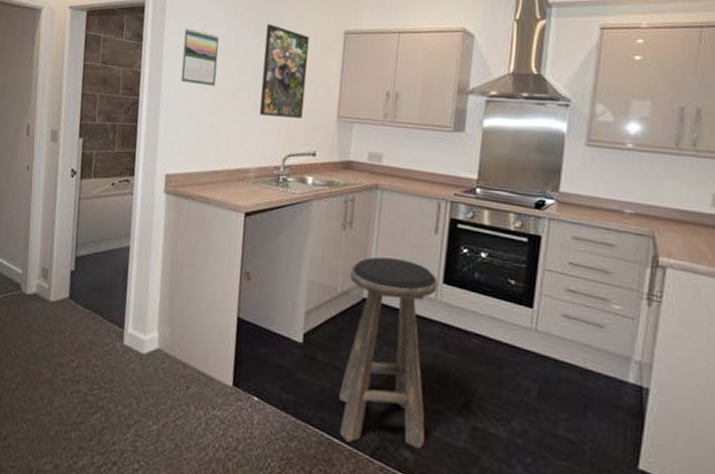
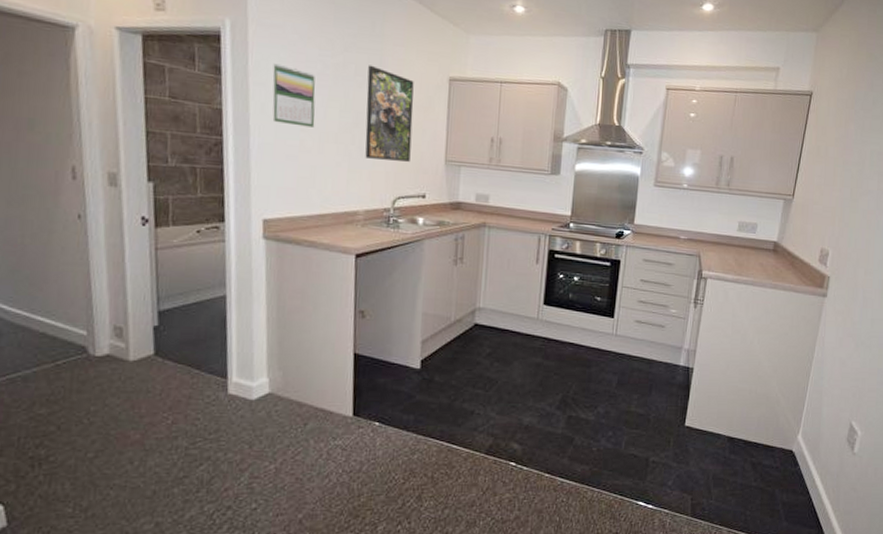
stool: present [339,256,438,449] -> none [456,287,539,446]

